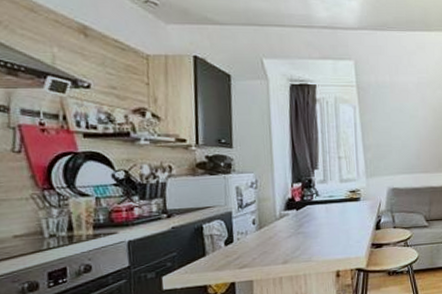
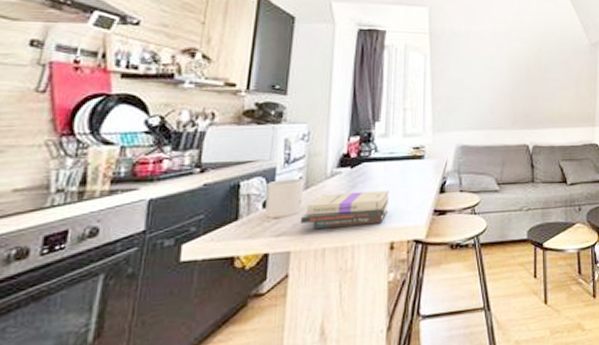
mug: none [226,220,258,254] -> present [265,178,304,218]
books: none [258,228,332,262] -> present [301,190,389,230]

